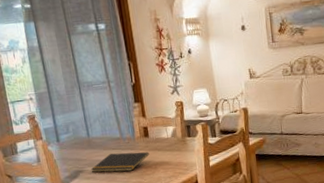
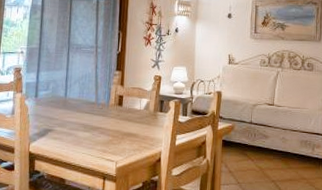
notepad: present [91,152,149,173] -> none [60,117,119,138]

